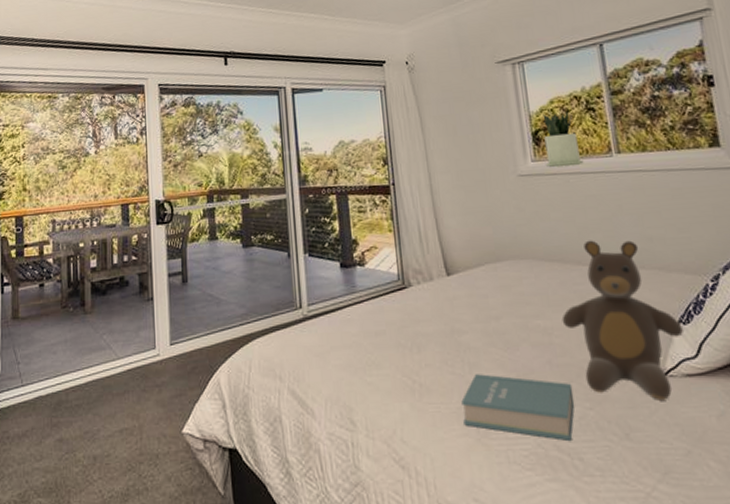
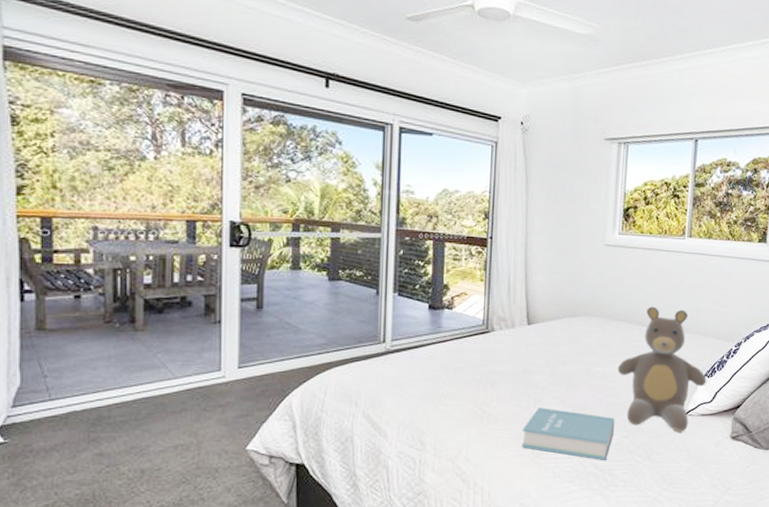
planter: present [542,111,584,168] -> none [629,193,661,243]

